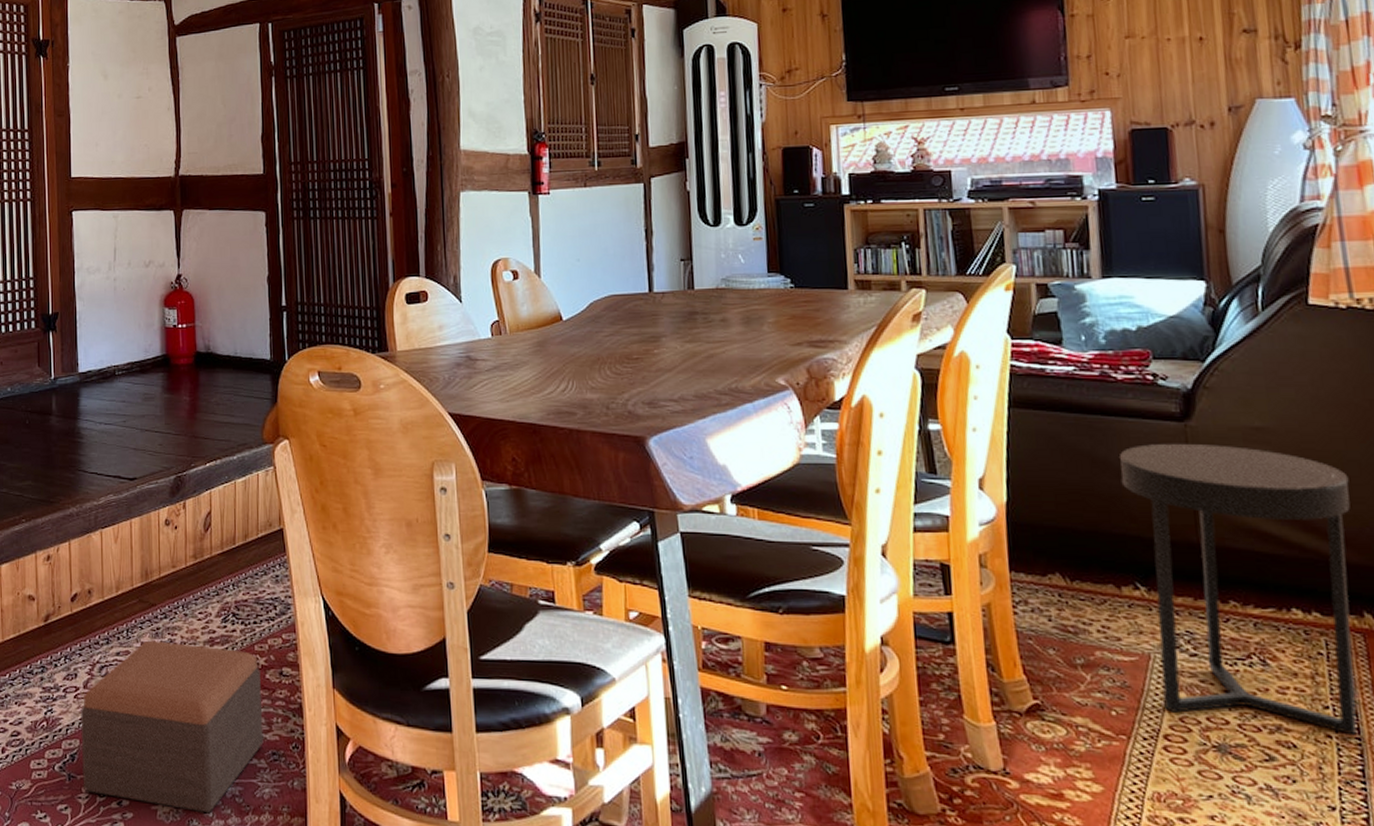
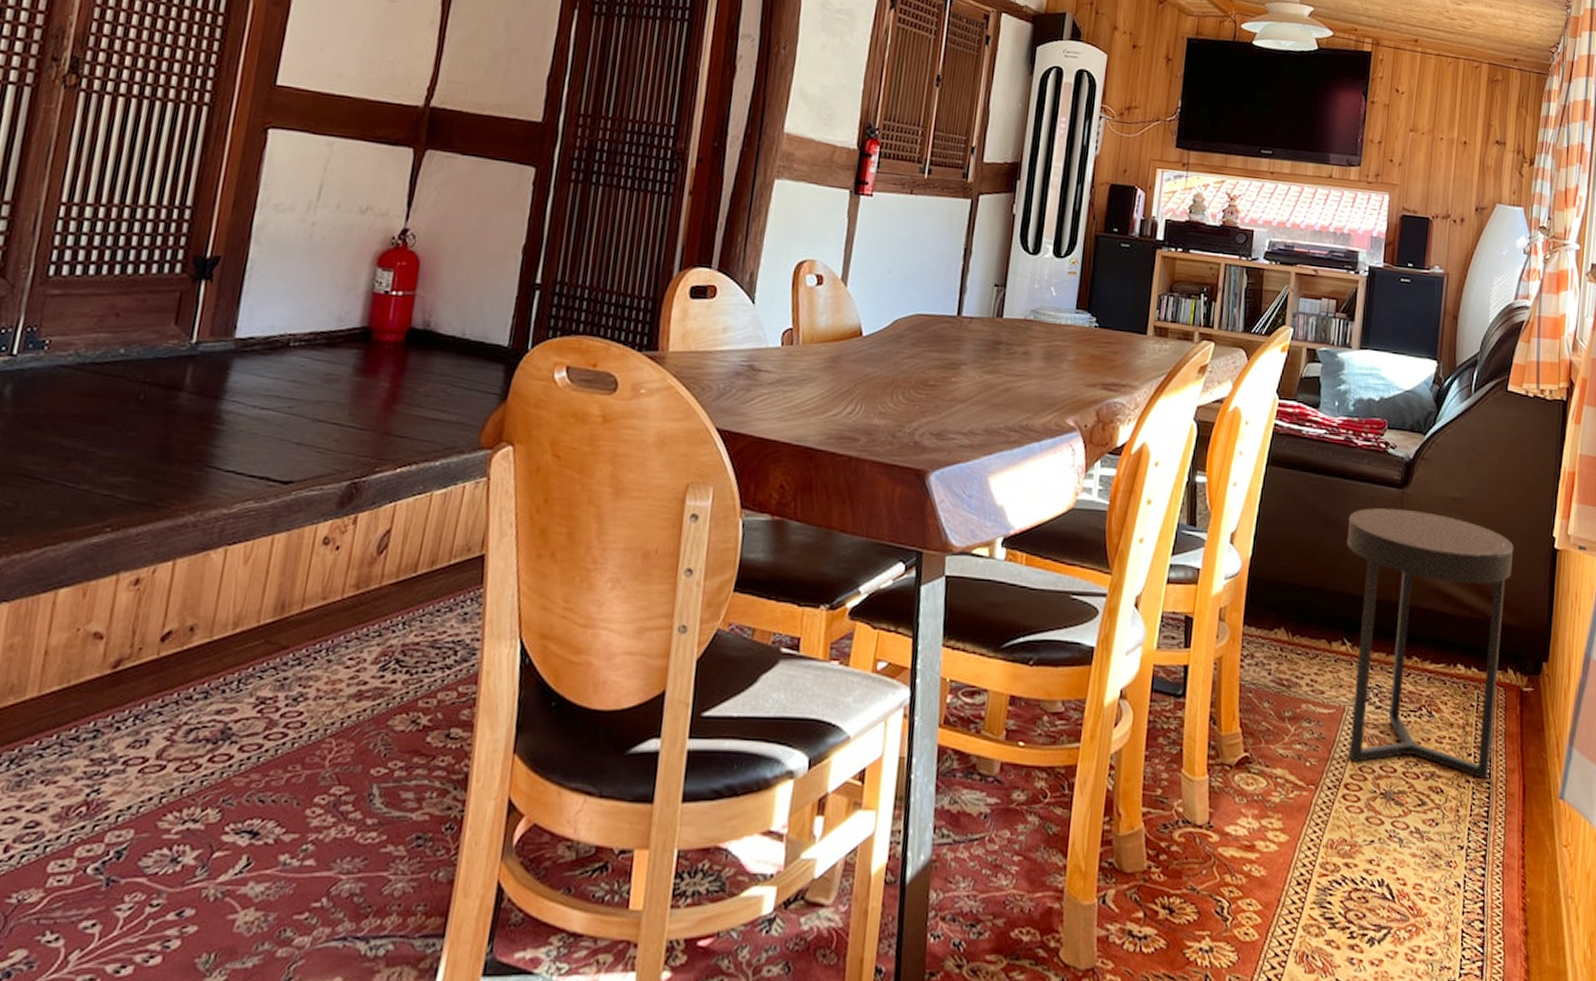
footstool: present [80,640,264,814] -> none [127,694,420,920]

